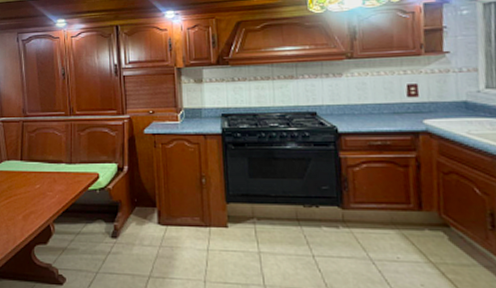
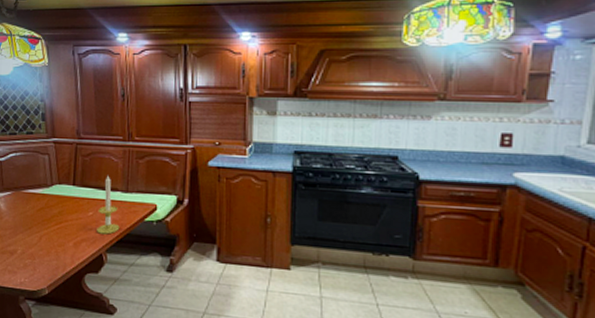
candle: none [44,149,65,205] -> present [97,175,120,235]

